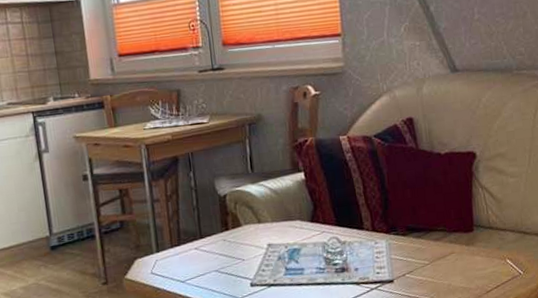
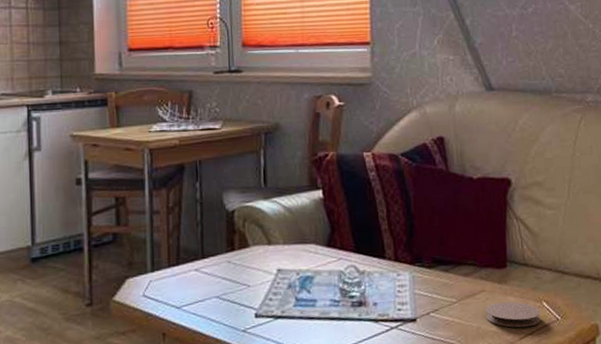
coaster: none [455,260,506,283] -> present [486,301,541,328]

